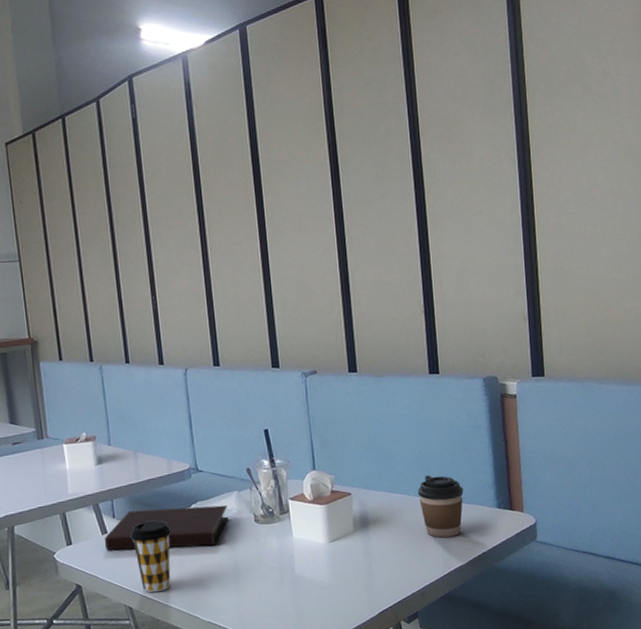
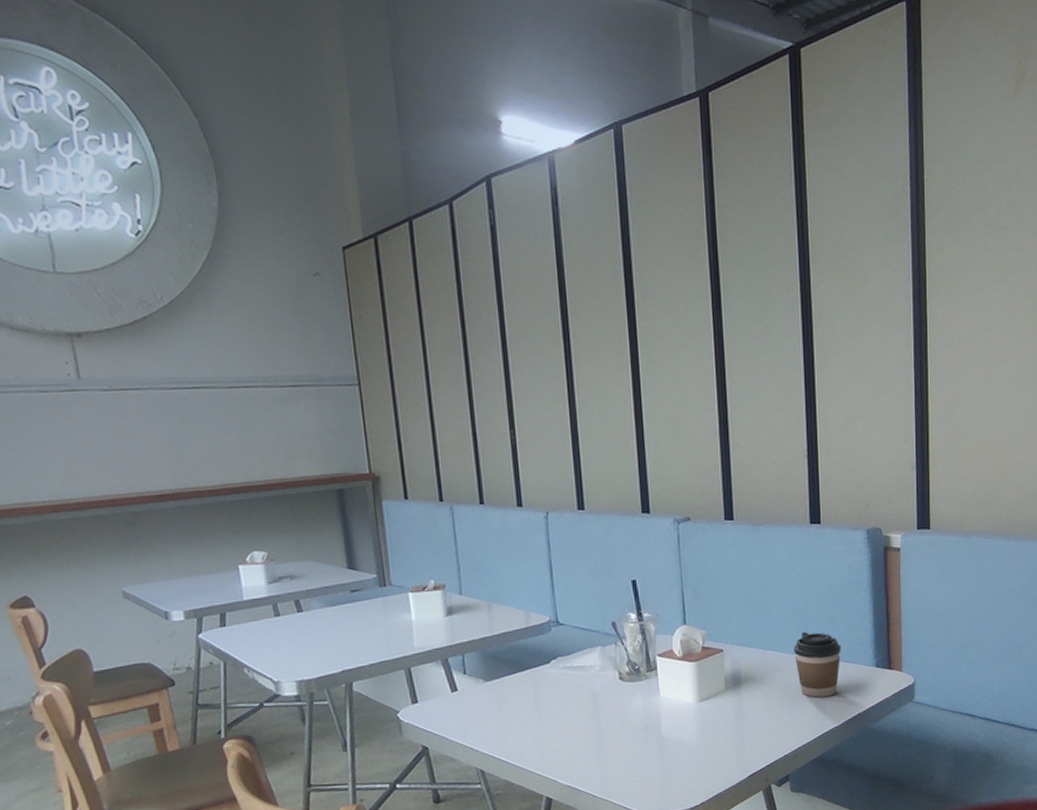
notebook: present [105,505,228,550] -> none [455,661,591,709]
coffee cup: present [130,520,172,593] -> none [482,676,529,755]

